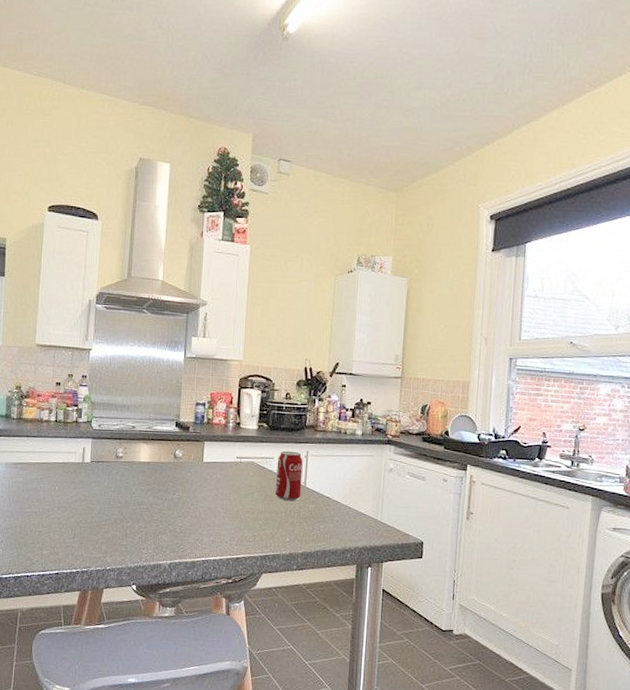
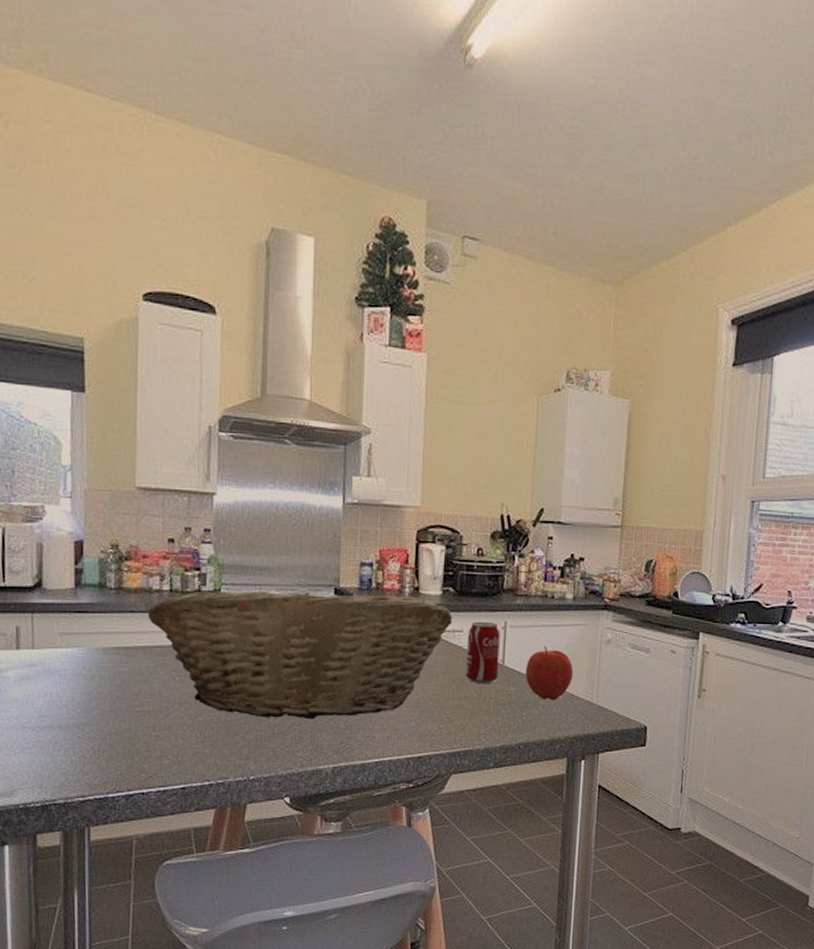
fruit basket: none [38,422,265,524] -> present [147,590,452,720]
apple: none [322,472,362,517] -> present [525,646,574,701]

